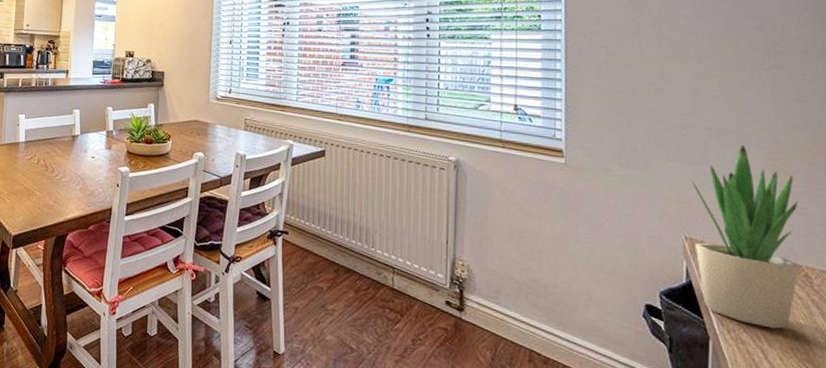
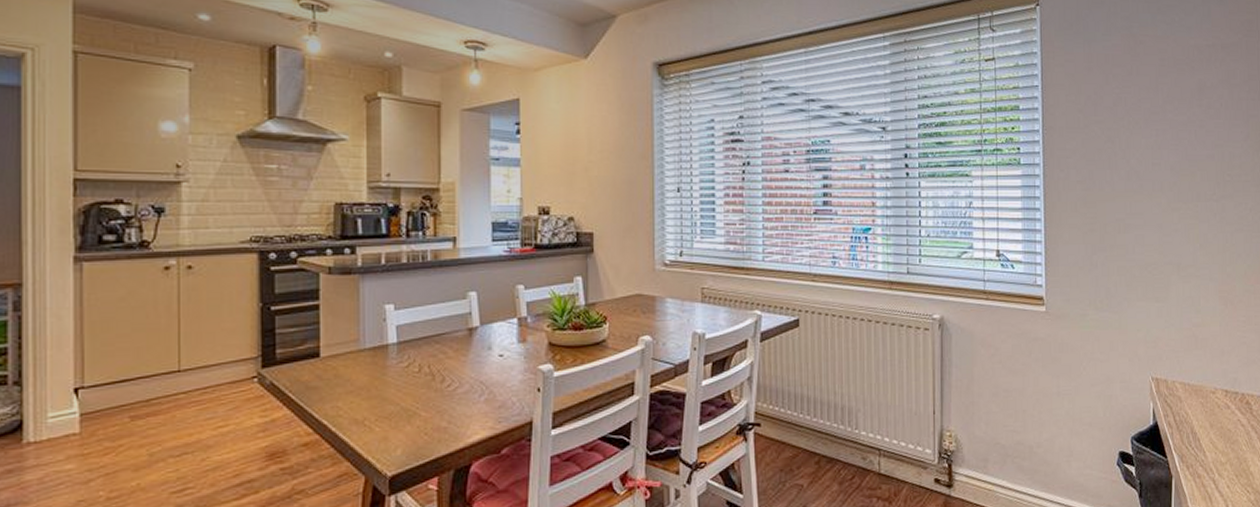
potted plant: present [692,144,800,329] -> none [1157,278,1242,459]

